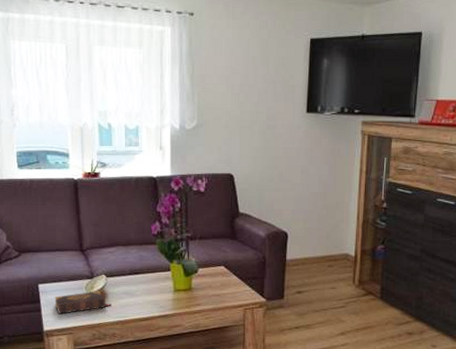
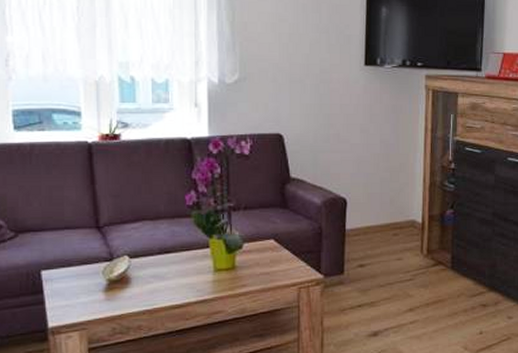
book: present [54,291,111,314] -> none [62,275,136,306]

